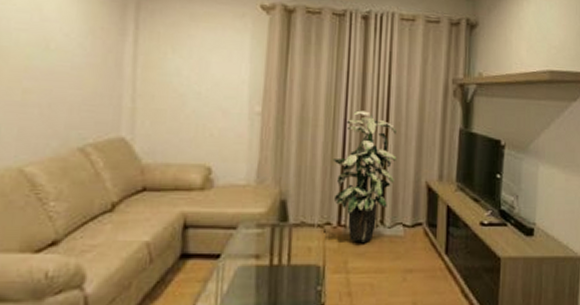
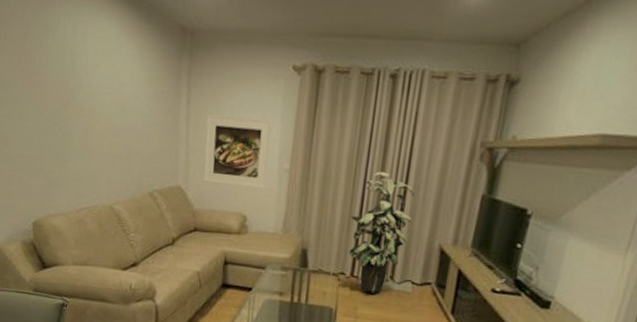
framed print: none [154,54,241,136] -> present [203,114,273,190]

